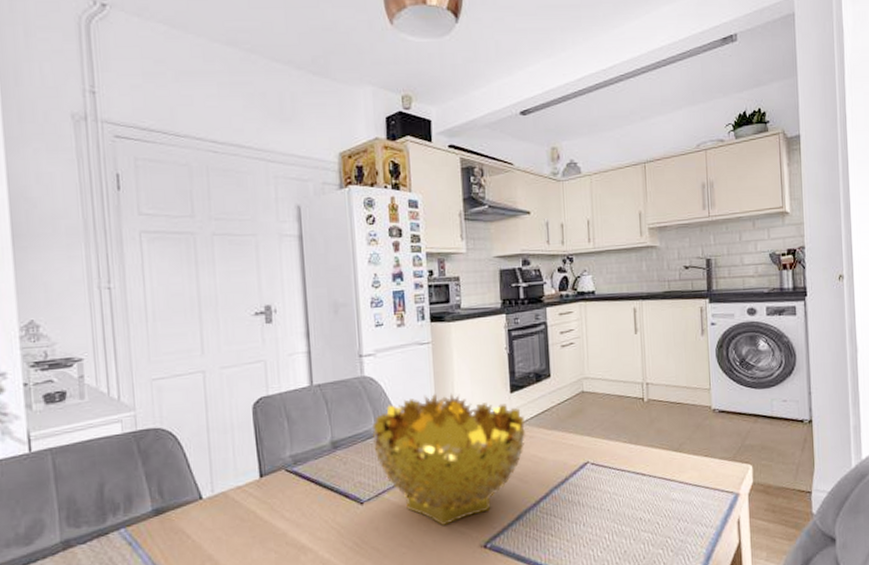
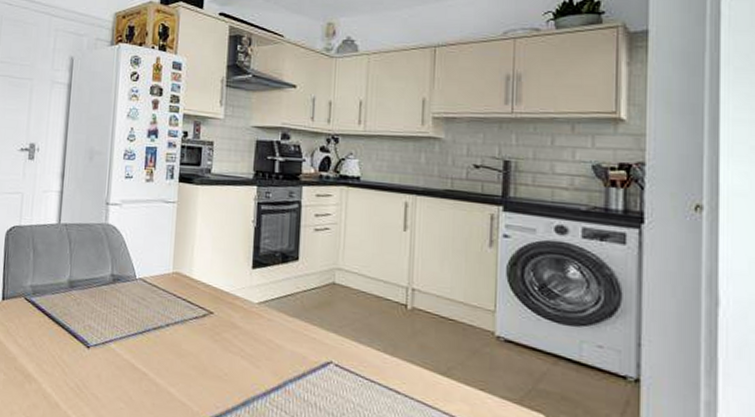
decorative bowl: present [372,393,525,526] -> none [107,253,264,392]

